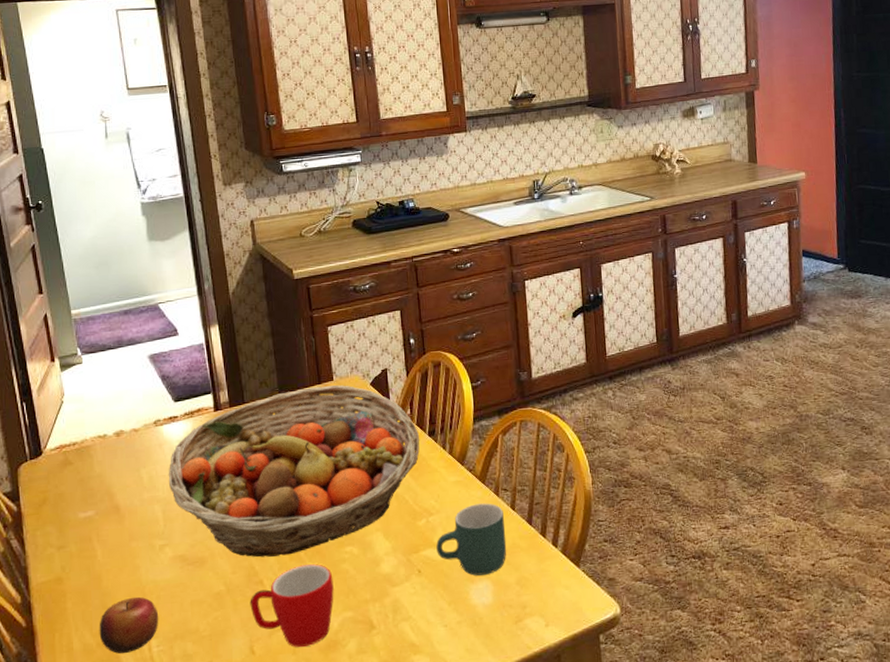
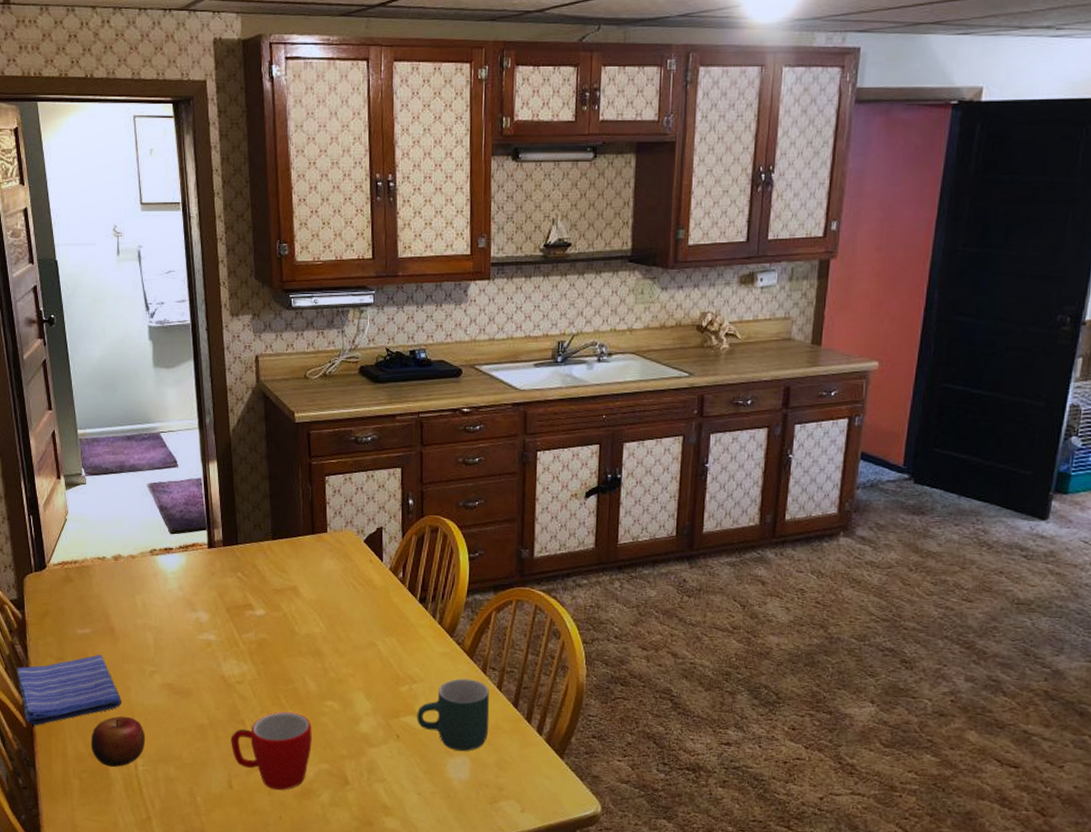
dish towel: none [13,536,131,624] -> present [17,655,121,726]
fruit basket: present [168,384,420,558] -> none [161,536,410,700]

